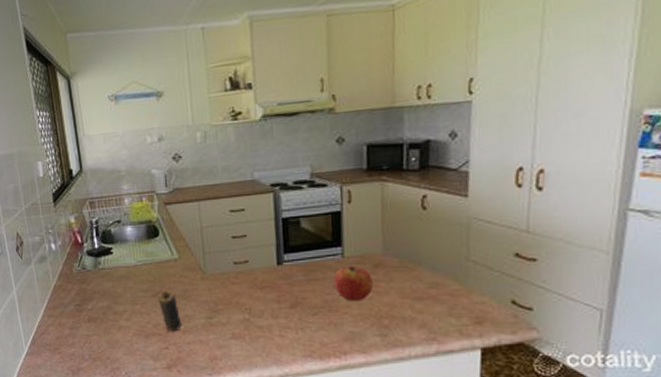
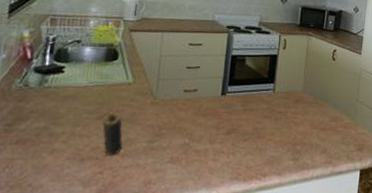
apple: present [334,266,374,302] -> none [264,100,294,130]

